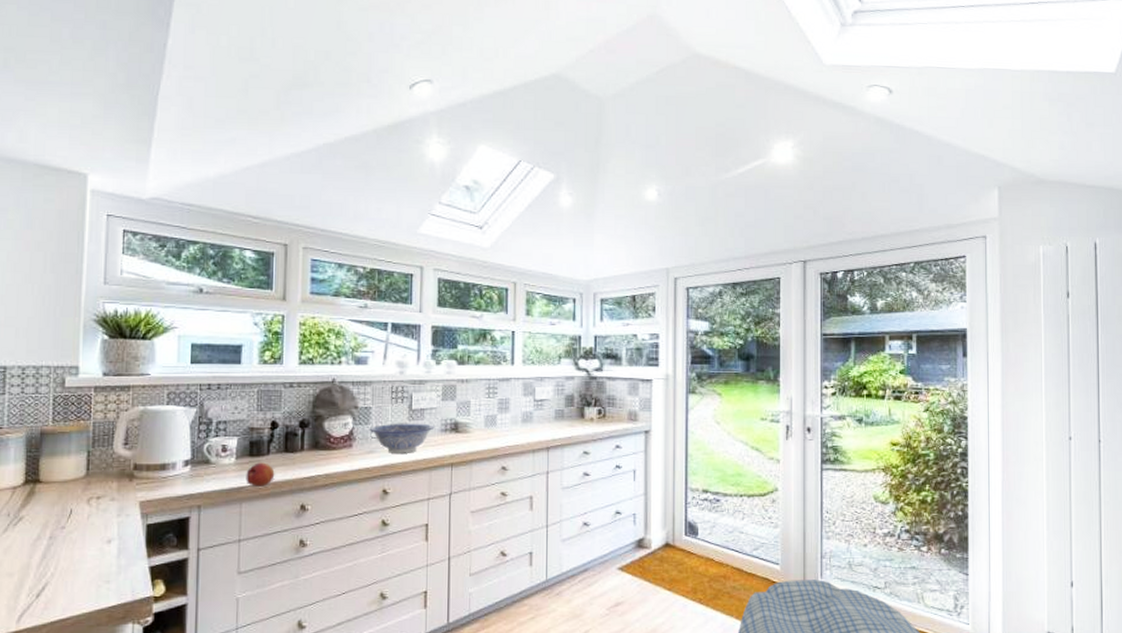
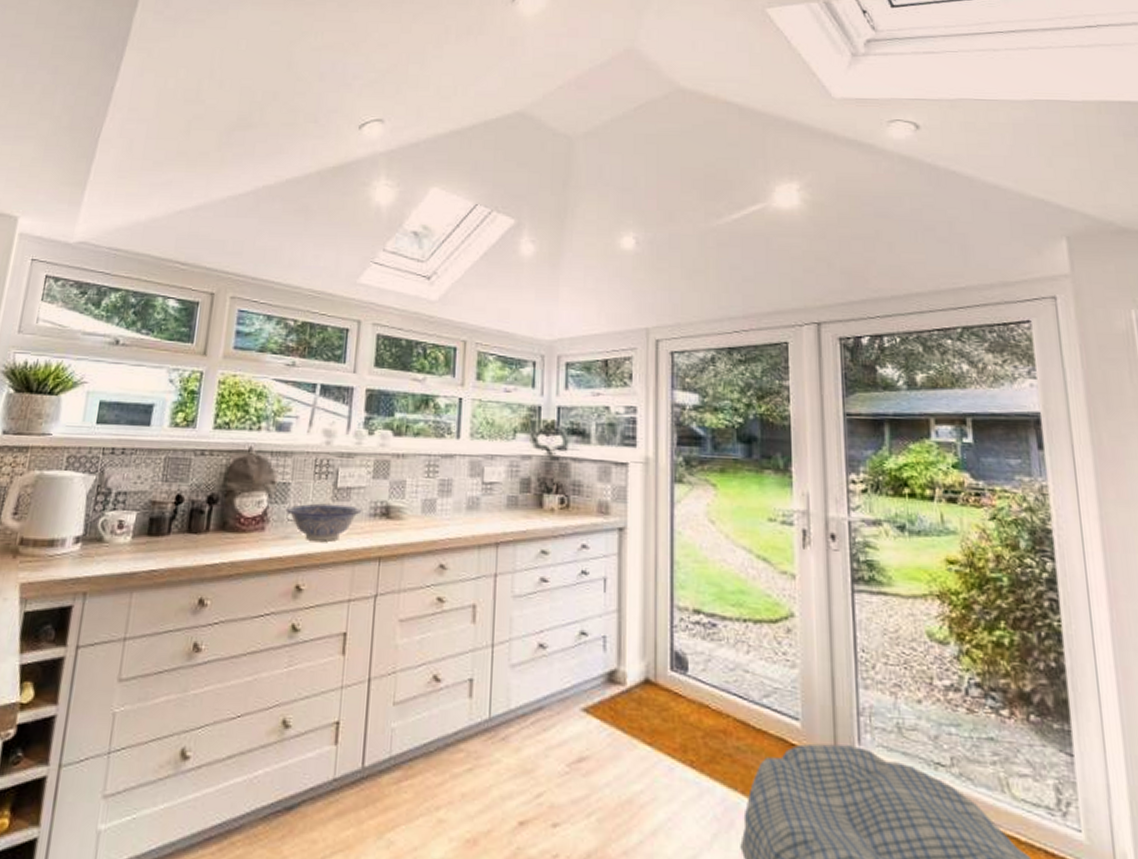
fruit: present [246,462,275,487] -> none [140,543,174,574]

